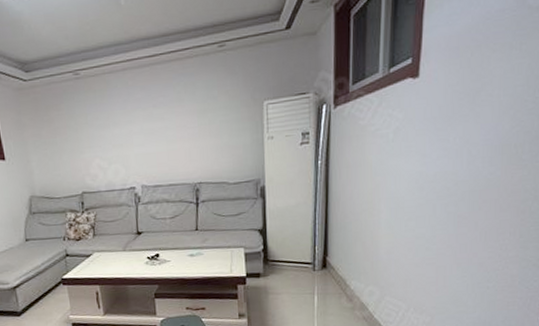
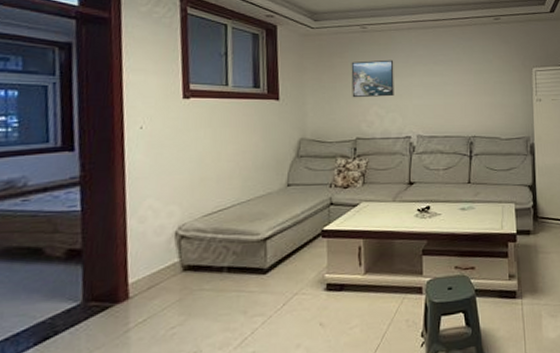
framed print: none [68,107,115,152] -> present [351,59,394,98]

